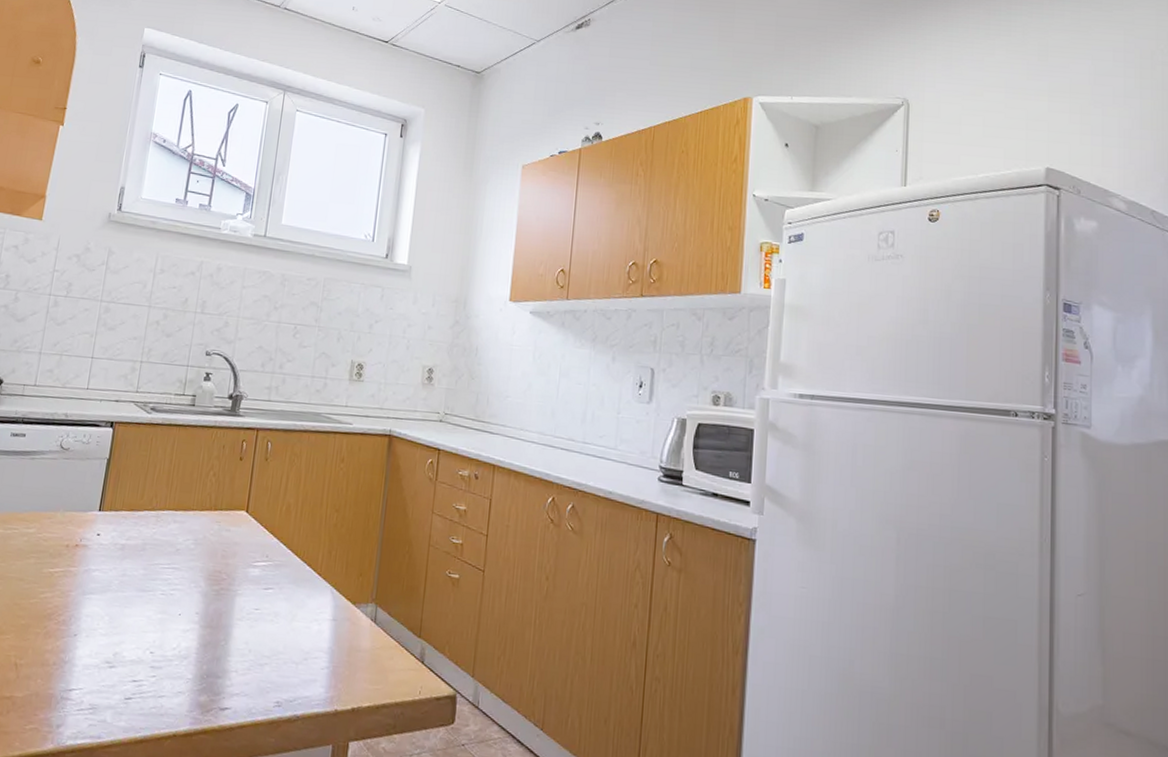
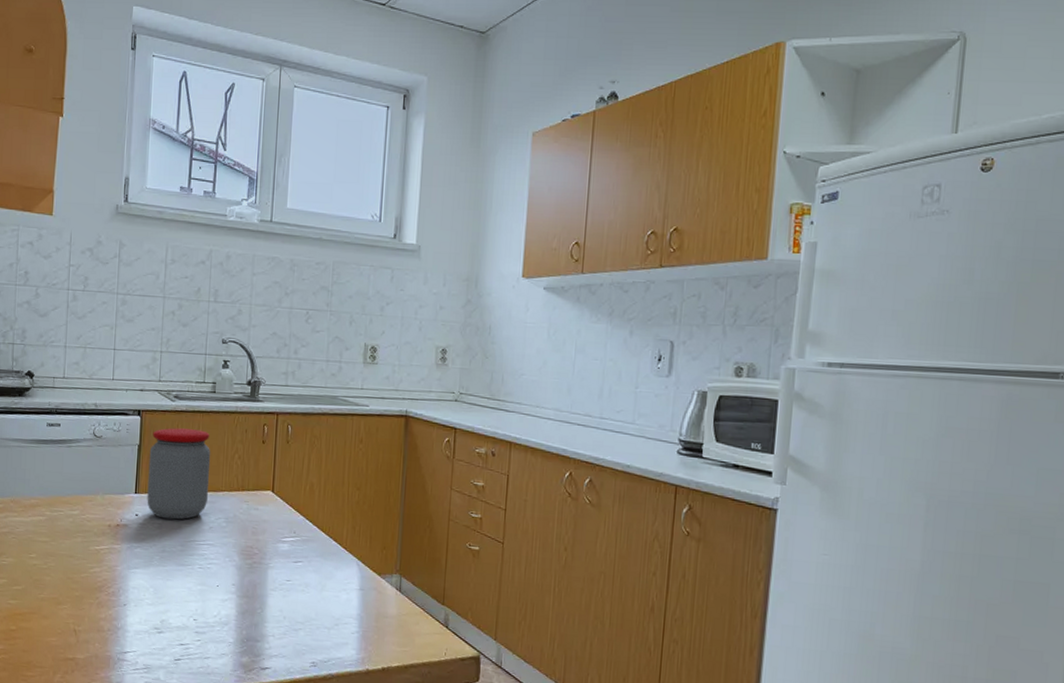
jar: none [111,441,185,541] -> present [147,428,211,520]

